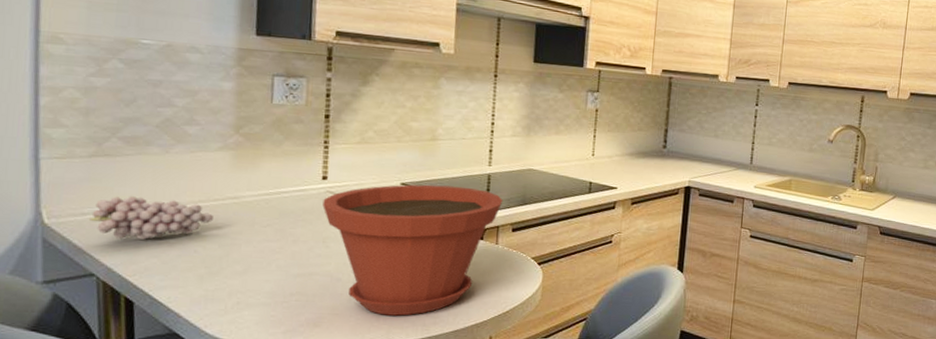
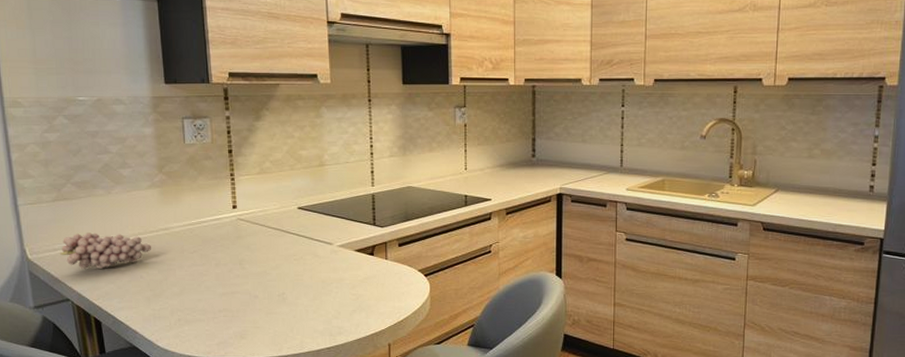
plant pot: present [322,184,504,316] -> none [235,207,388,327]

